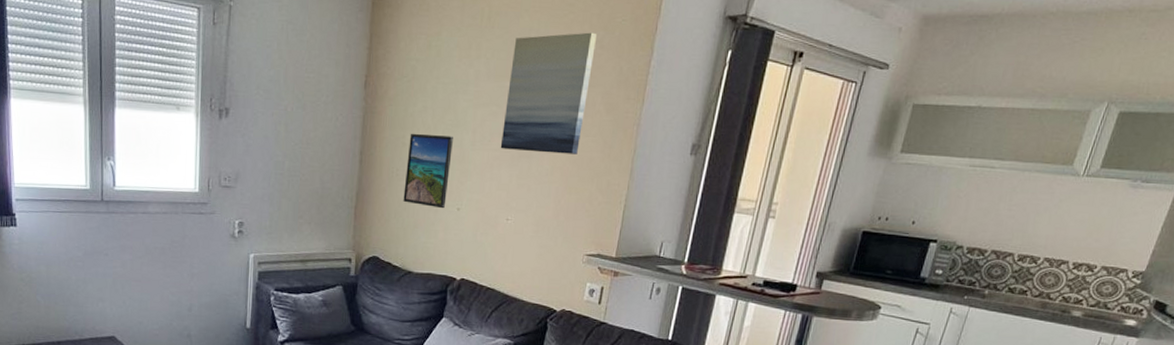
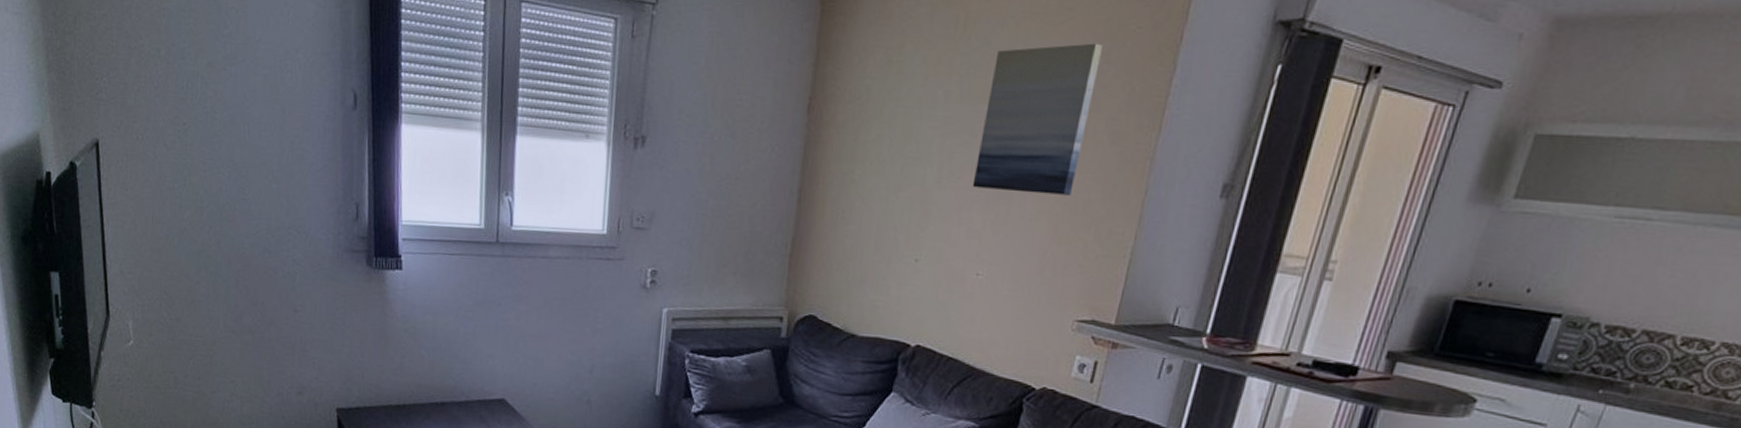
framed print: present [403,133,453,209] -> none [849,167,914,260]

